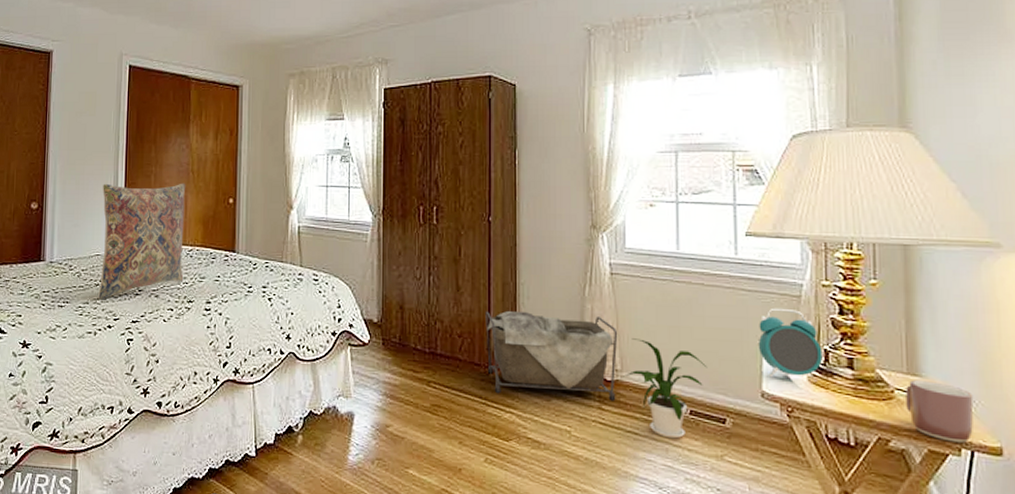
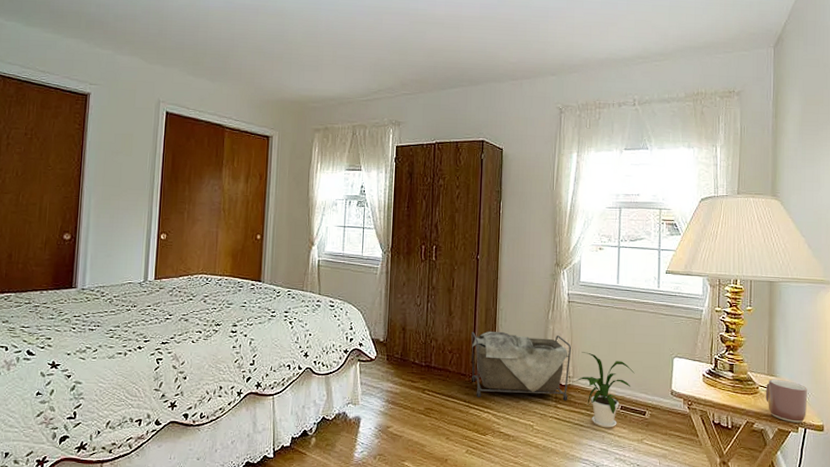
pillow: present [98,183,186,300] -> none [129,219,217,324]
alarm clock: present [758,308,823,383] -> none [670,327,714,383]

